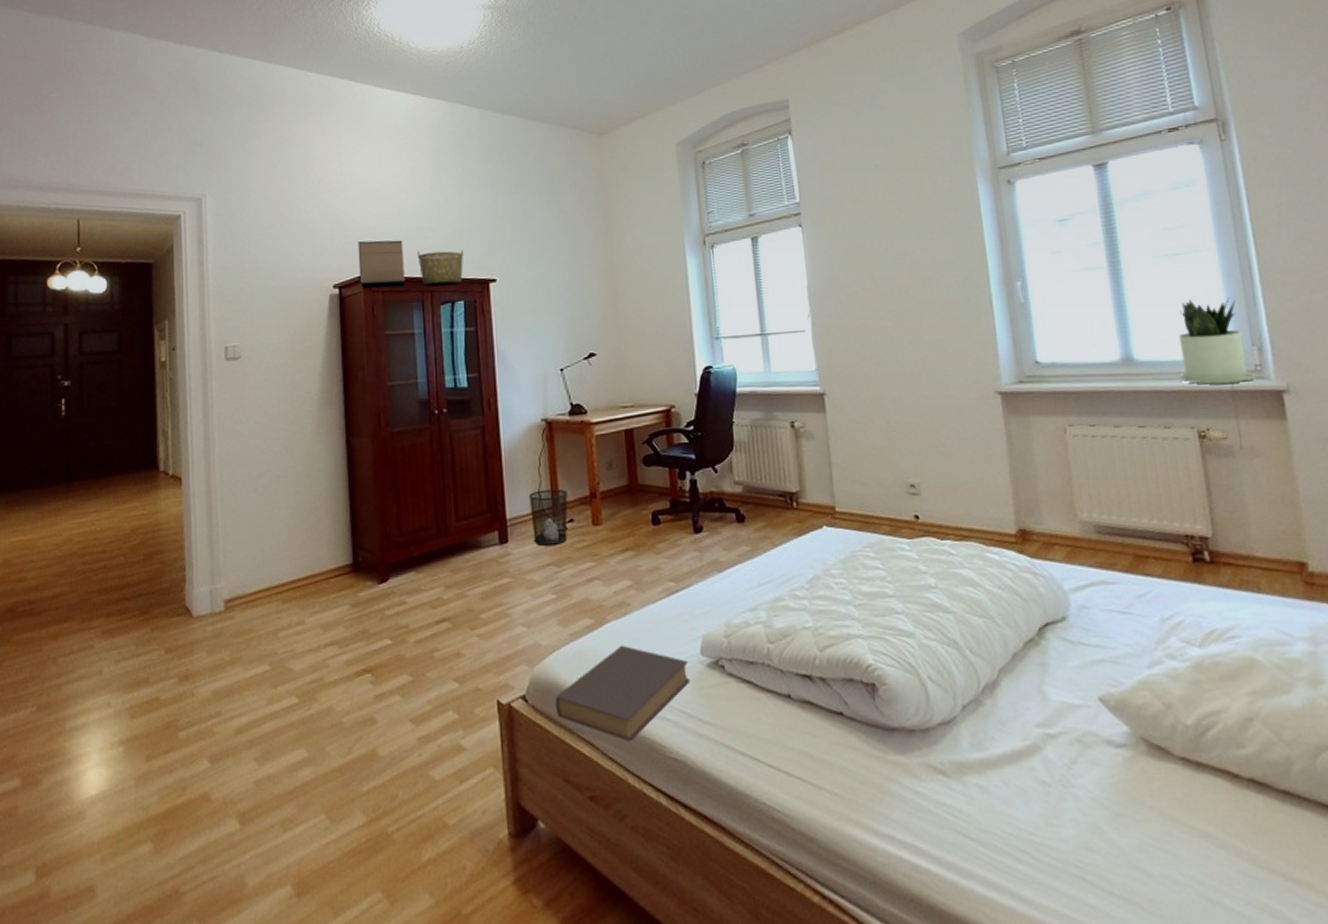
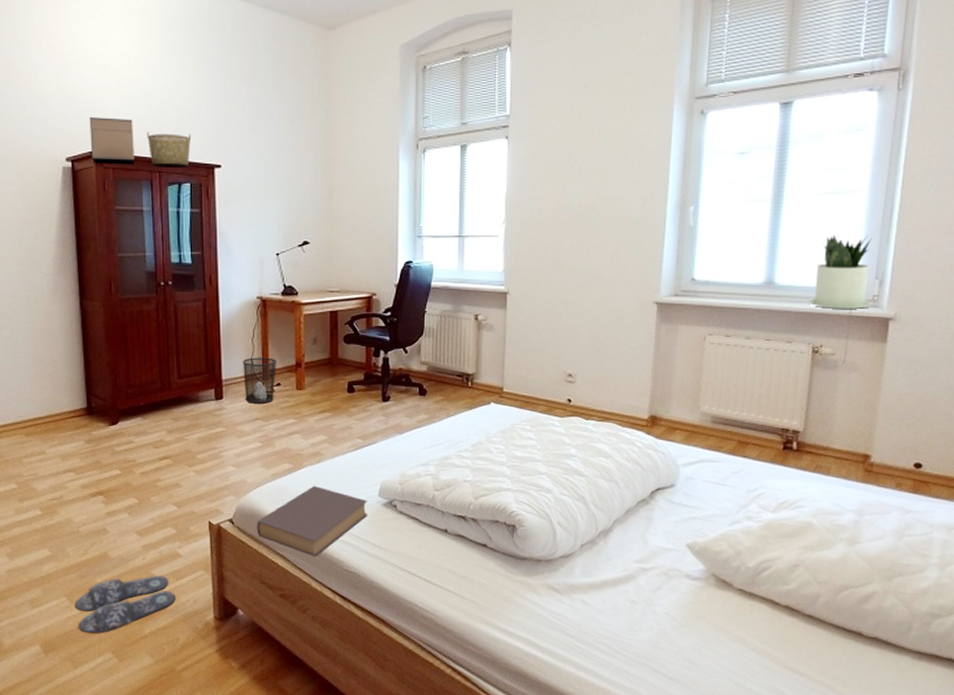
slippers: none [335,777,460,865] -> present [74,575,176,634]

